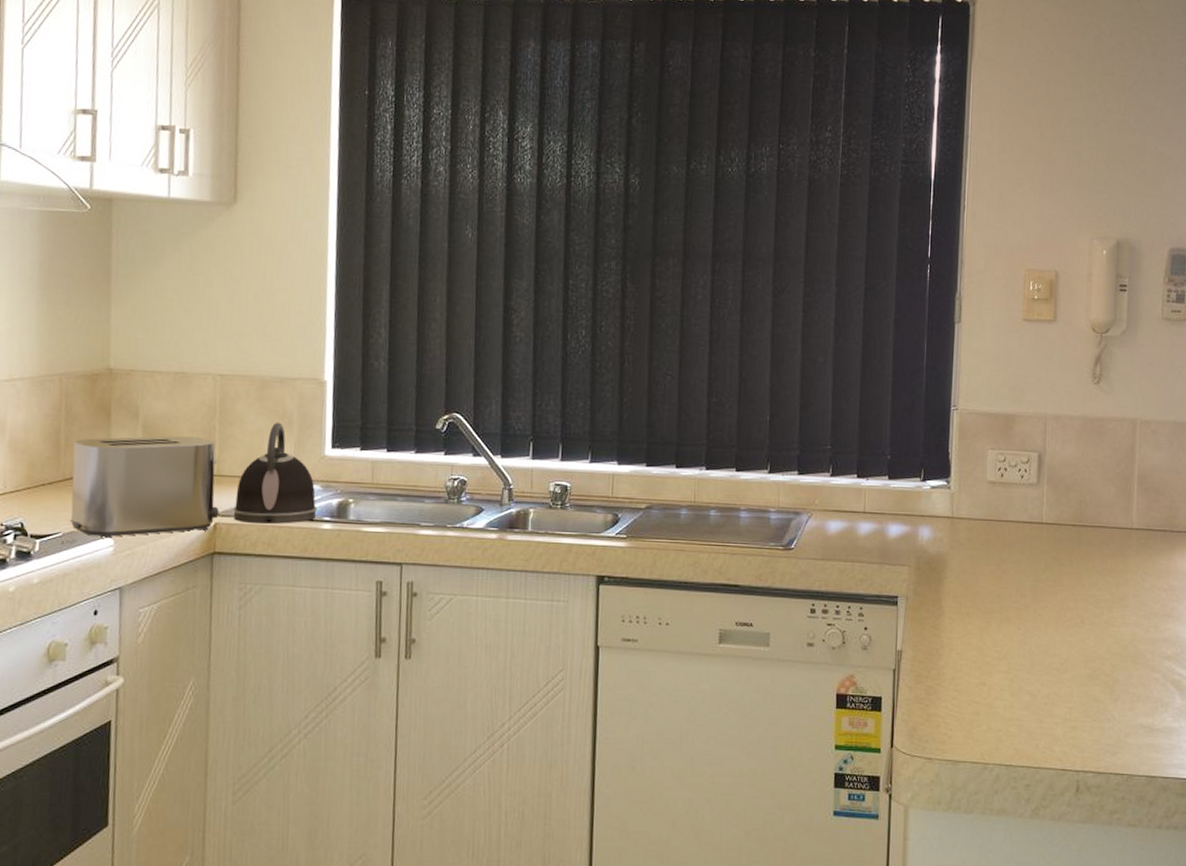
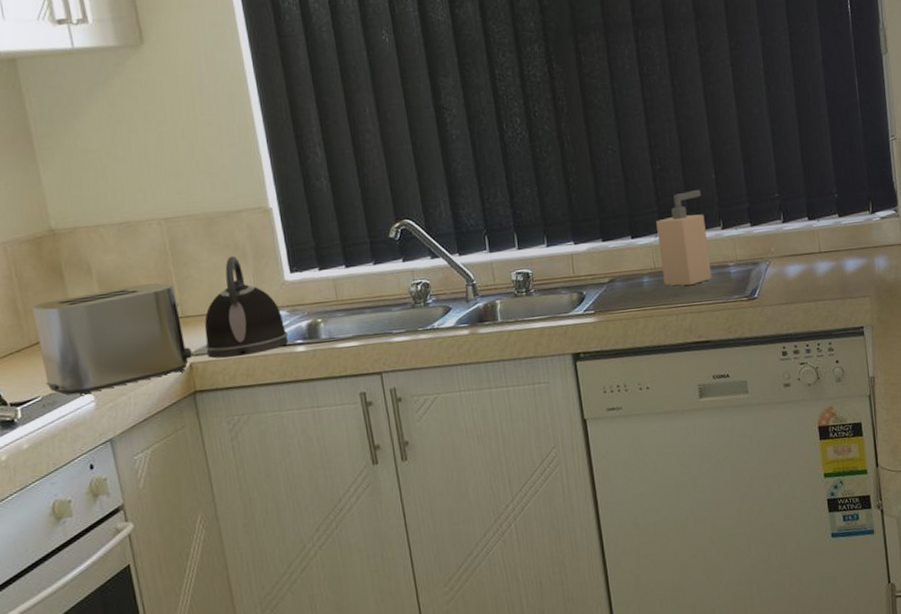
soap dispenser: none [701,428,753,526] -> present [656,189,712,286]

